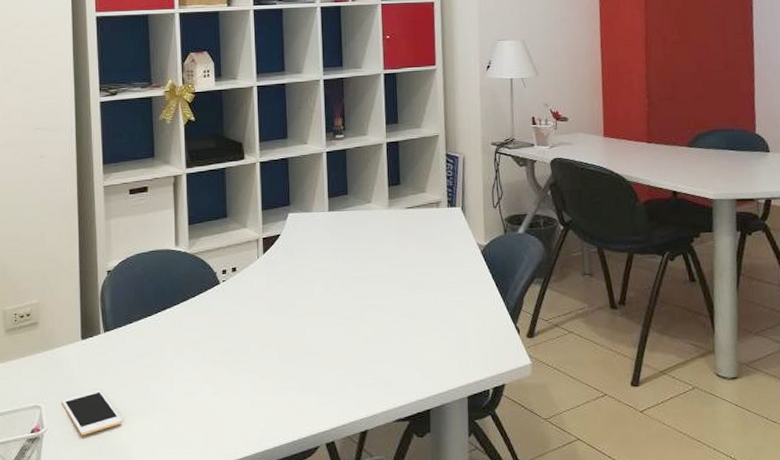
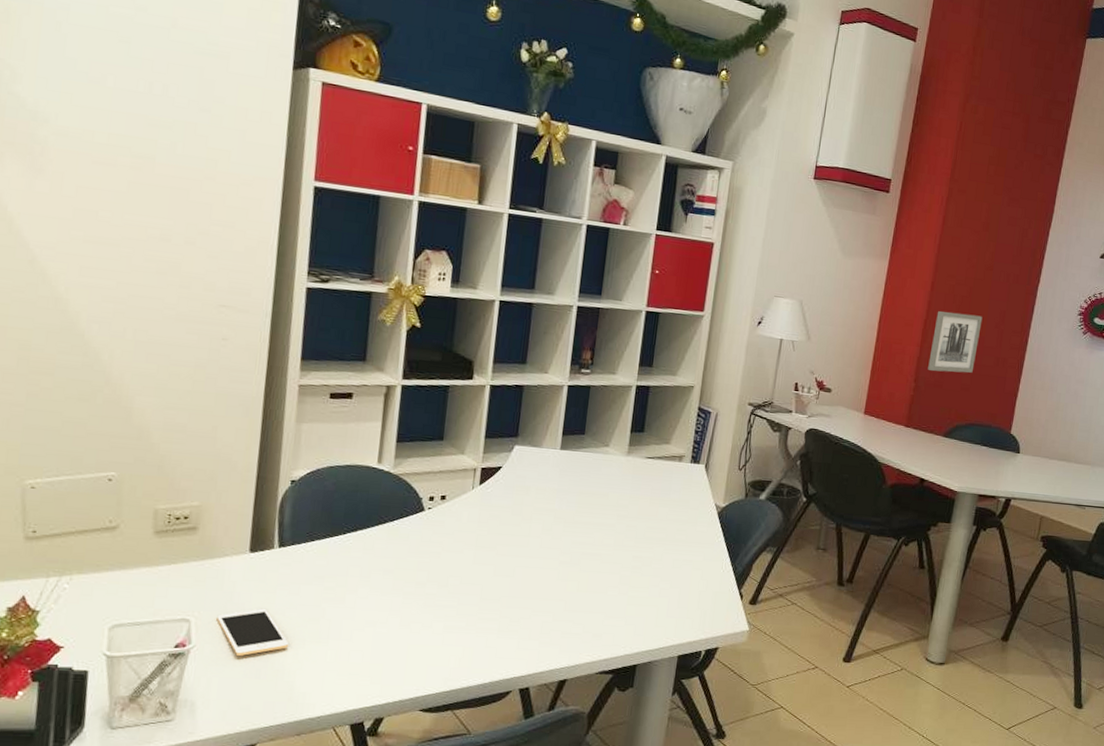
wall art: none [656,24,704,85] -> present [928,311,983,373]

